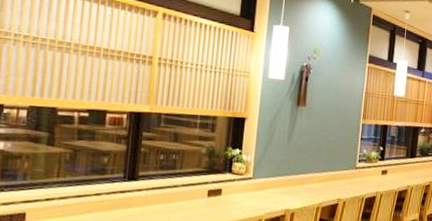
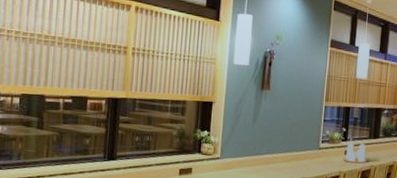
condiment set: none [379,157,405,184] -> present [343,138,368,164]

